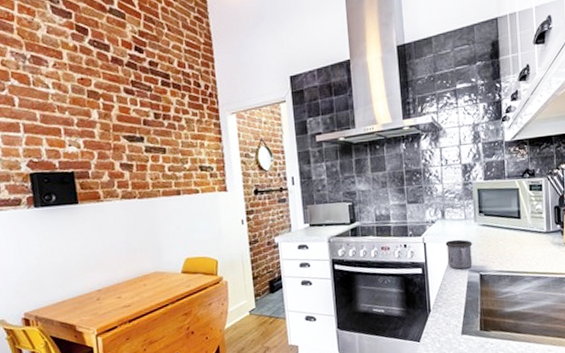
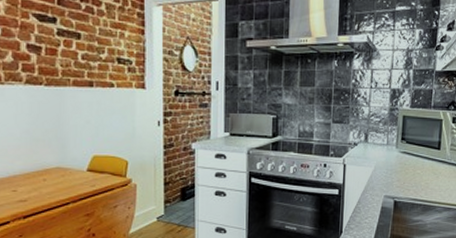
mug: present [445,239,473,270] -> none [365,164,391,194]

